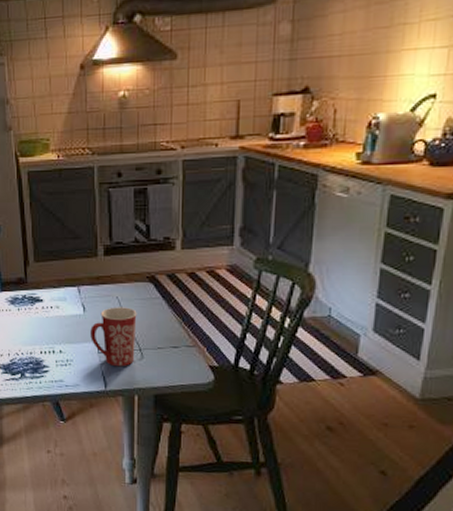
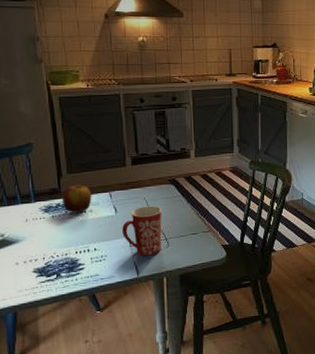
apple: none [28,275,59,308] -> present [62,184,92,213]

